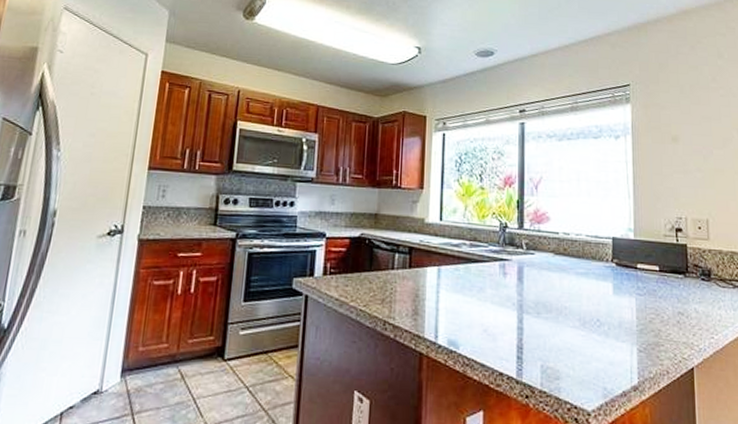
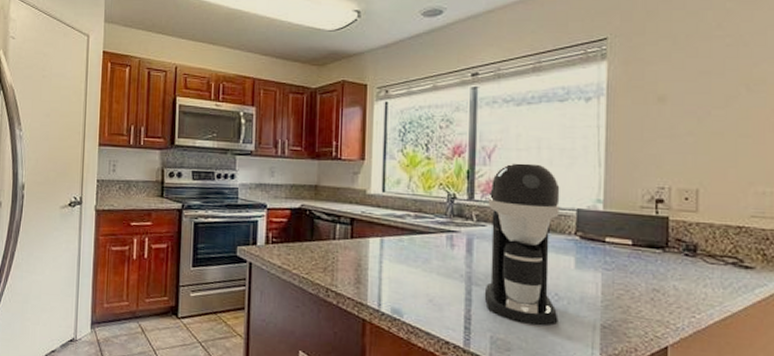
coffee maker: none [534,192,601,353] -> present [484,161,560,327]

